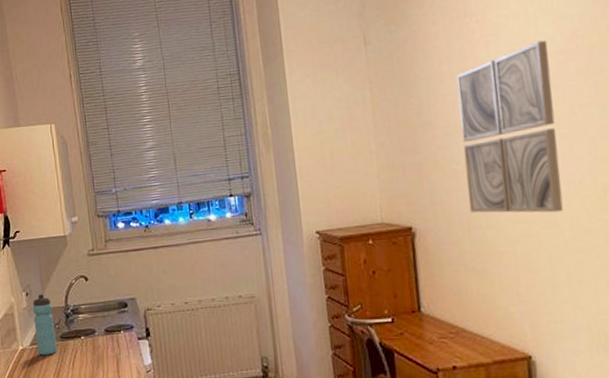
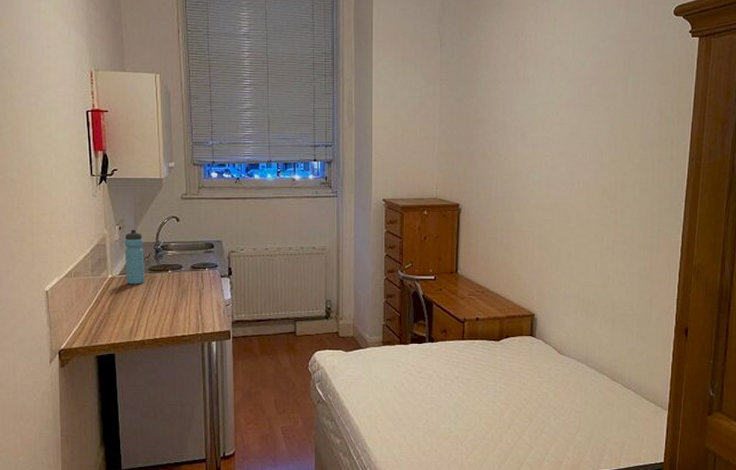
wall art: present [456,40,564,213] -> none [504,66,580,205]

